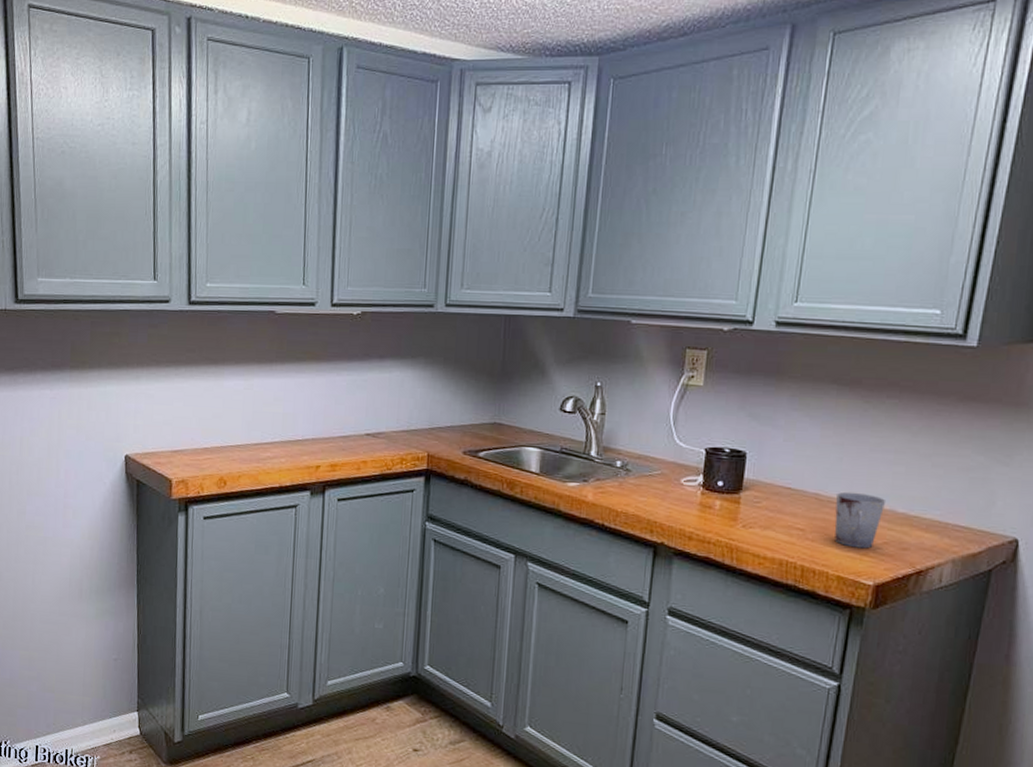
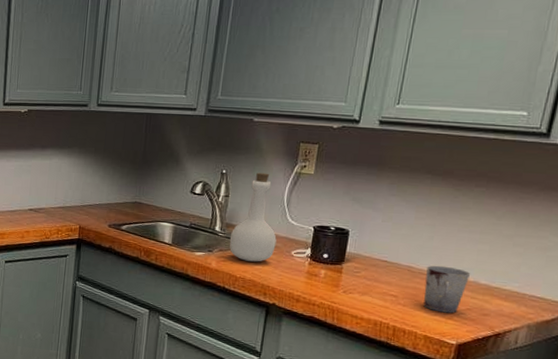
bottle: none [607,385,663,493] -> present [229,172,277,262]

